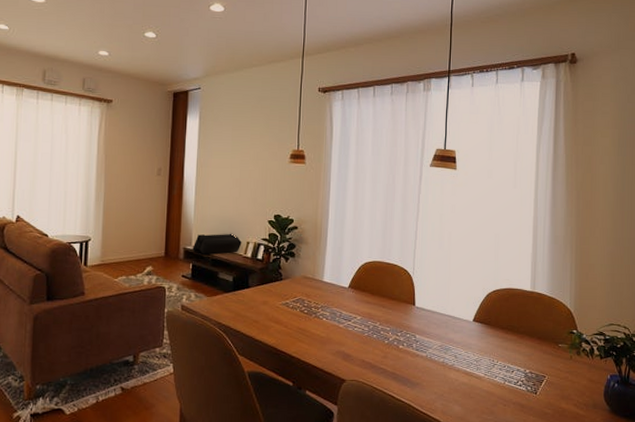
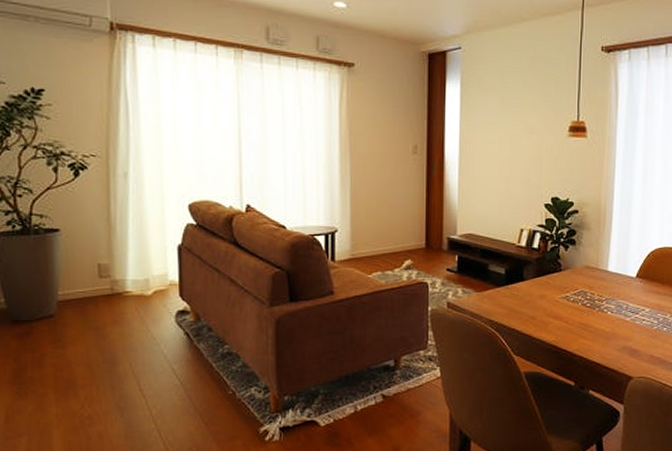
speaker: present [192,234,242,256] -> none [457,220,515,246]

